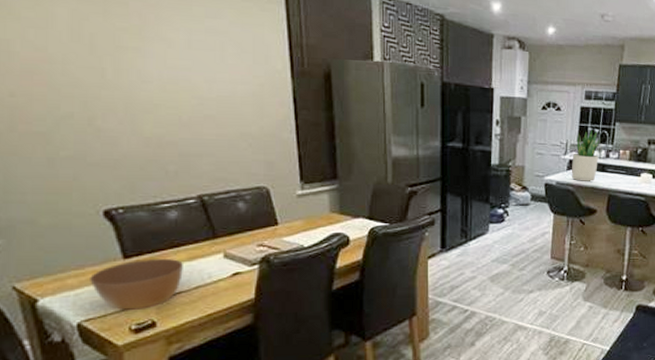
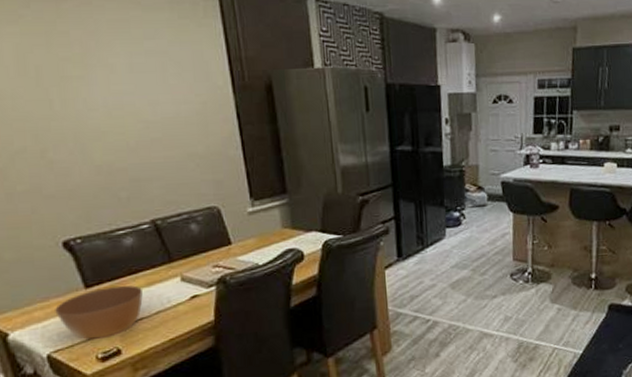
planter: present [572,130,600,181] -> none [528,120,558,177]

